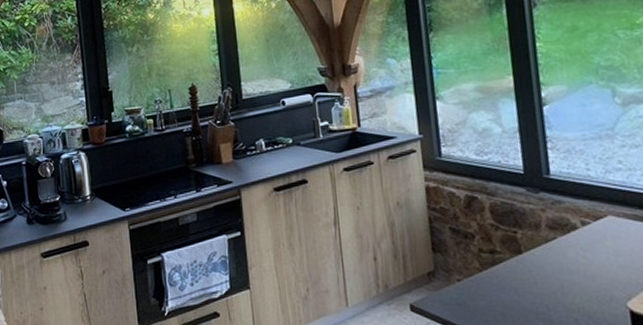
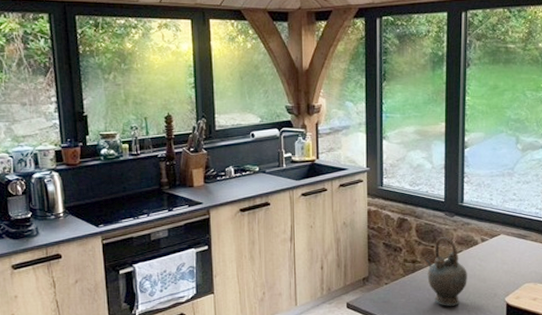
teapot: none [506,219,569,312] -> present [425,237,467,306]

